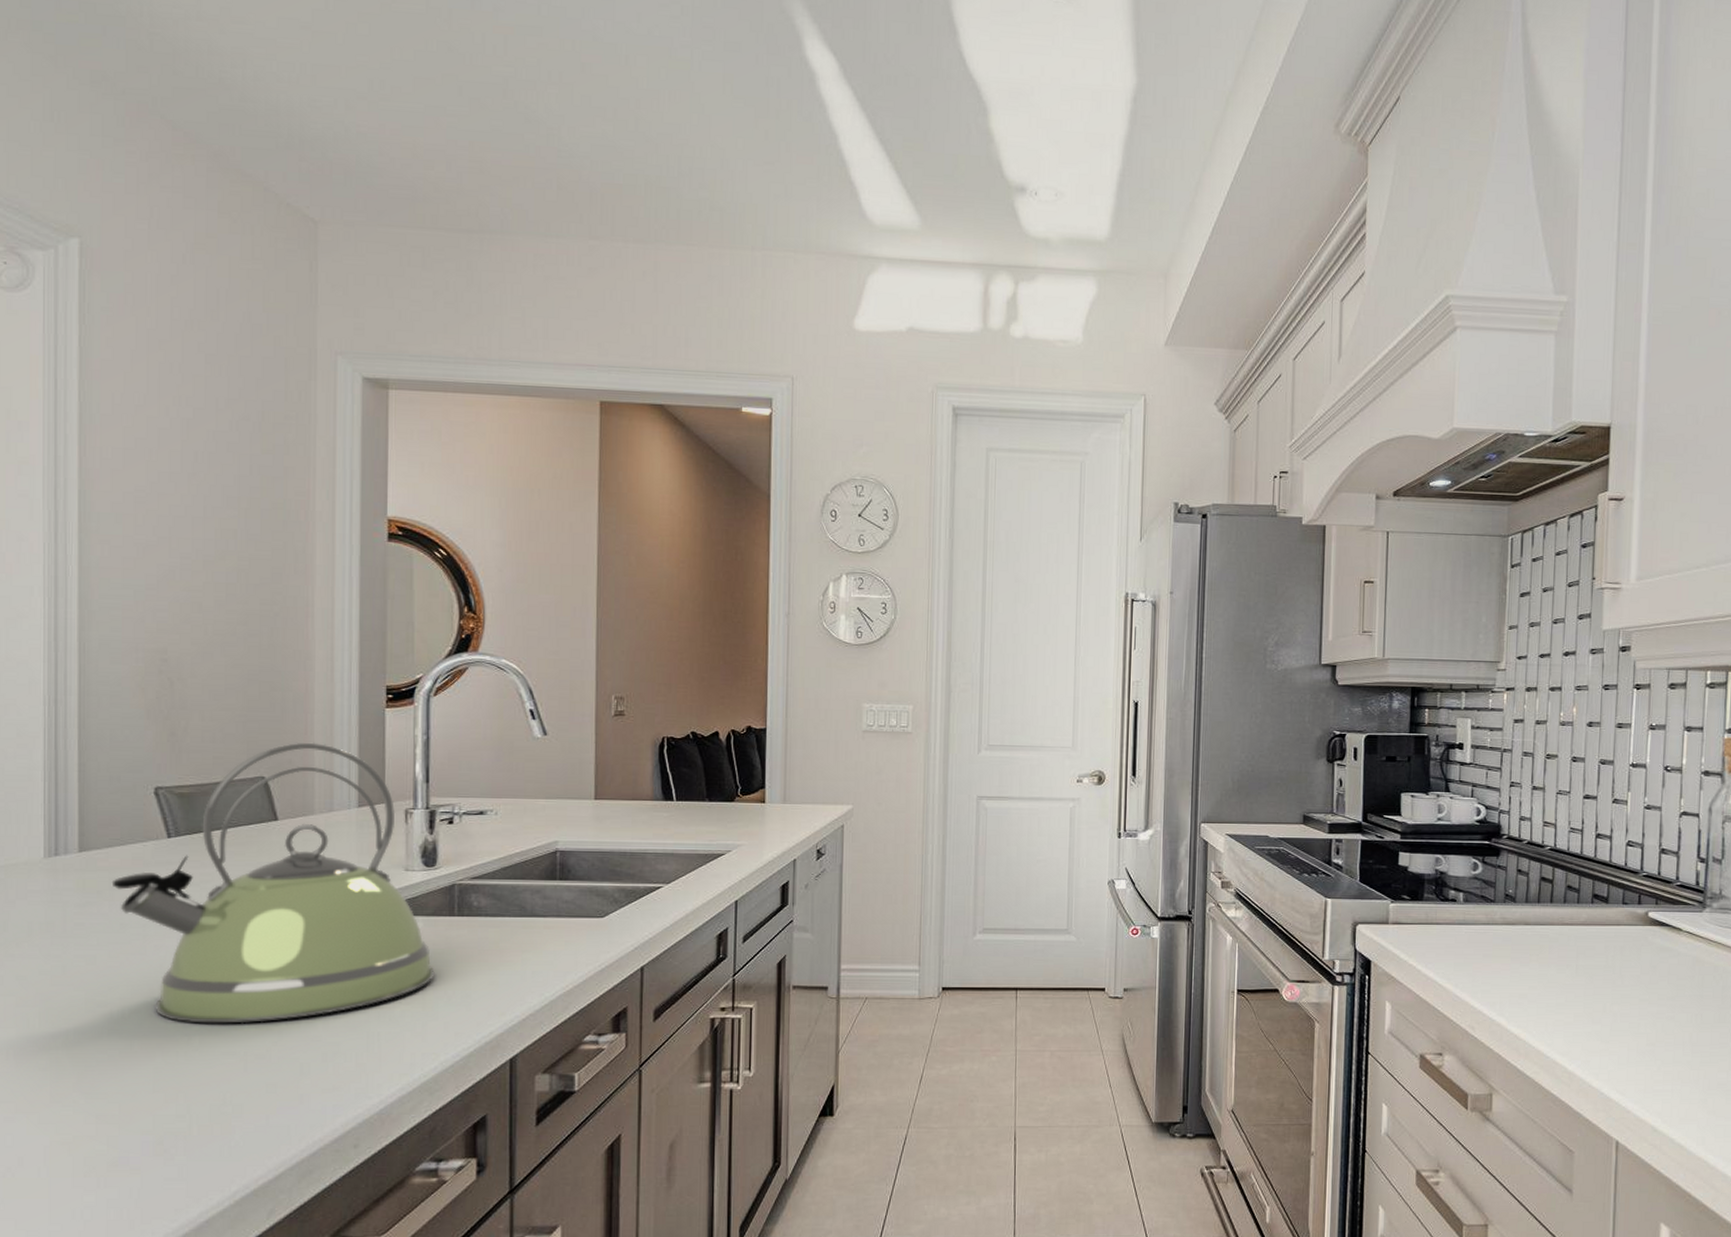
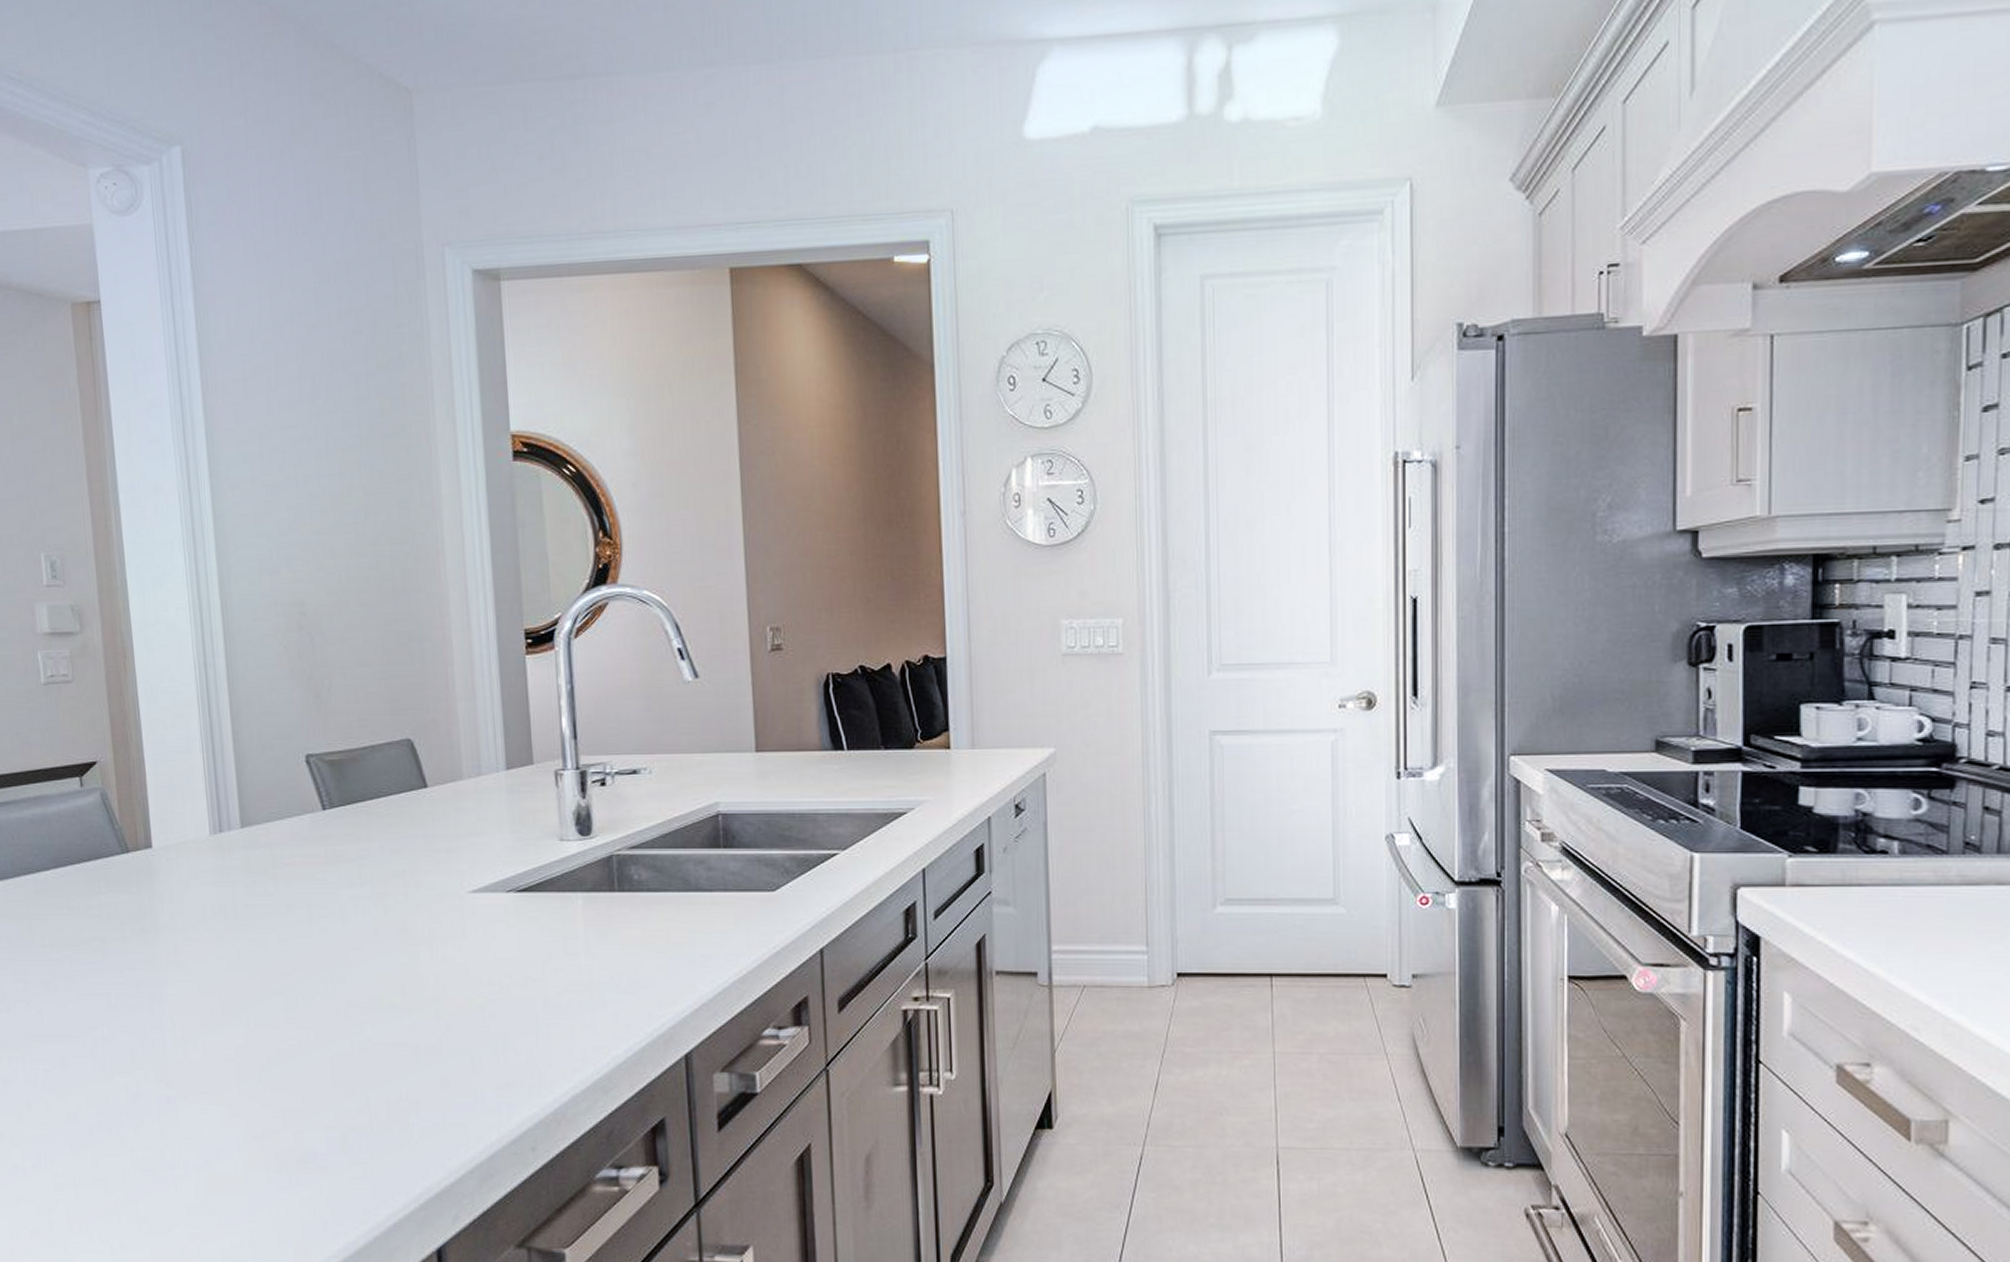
kettle: present [111,742,435,1024] -> none [274,698,599,1013]

